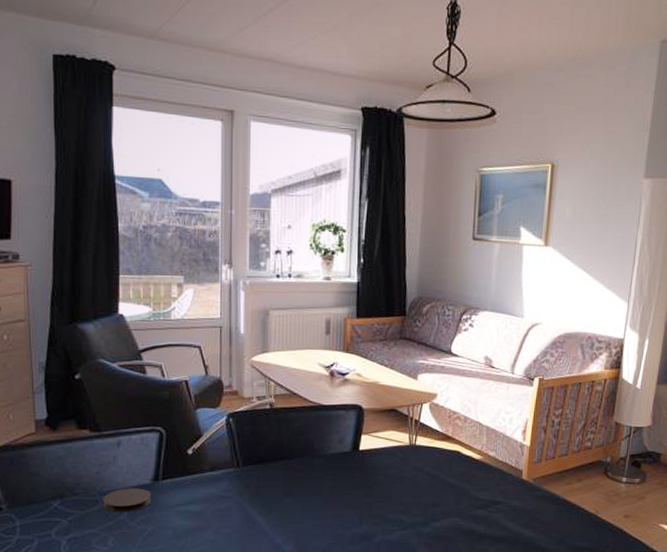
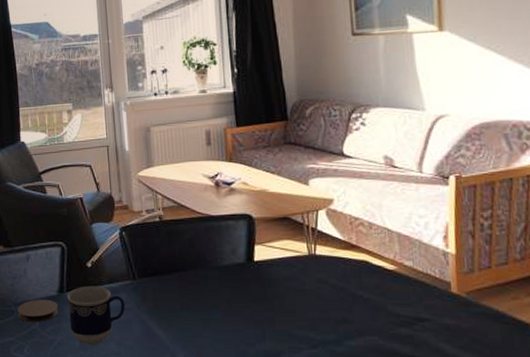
cup: none [162,473,226,535] -> present [67,286,126,346]

